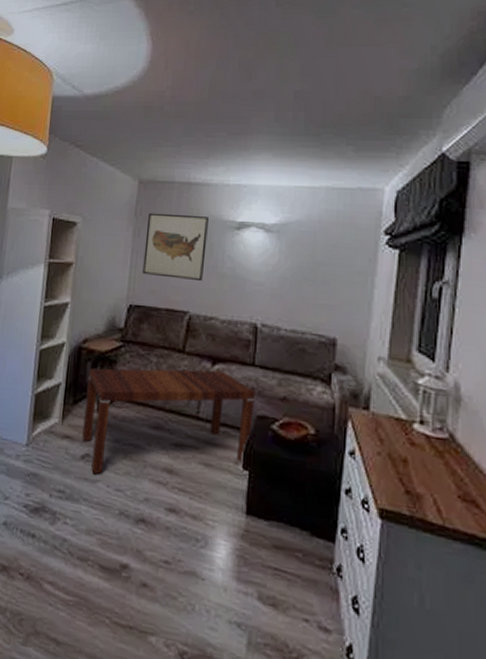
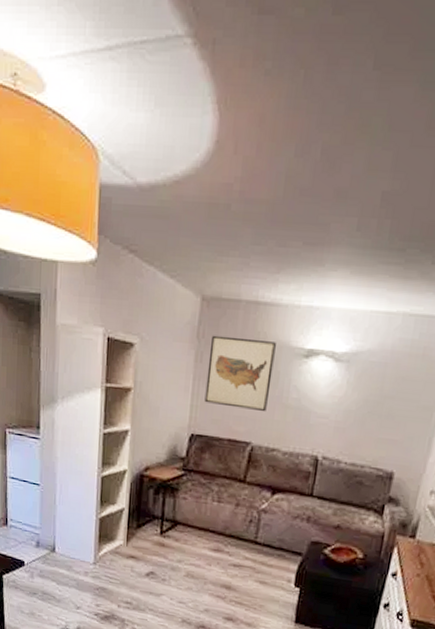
coffee table: present [82,368,255,475] -> none [146,495,311,590]

